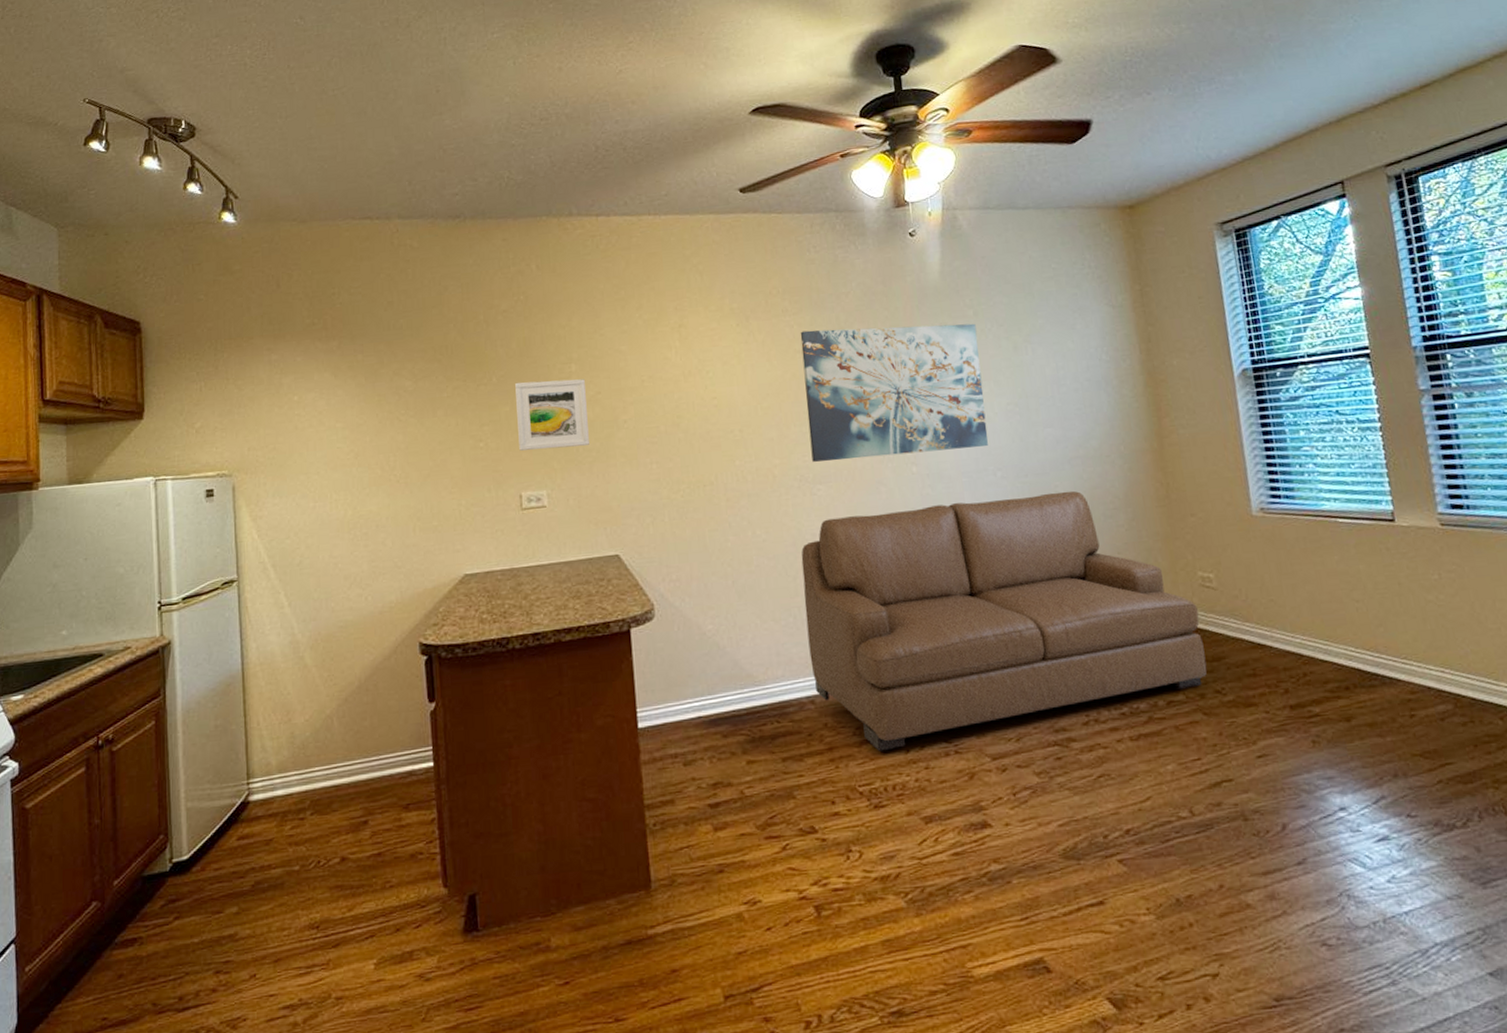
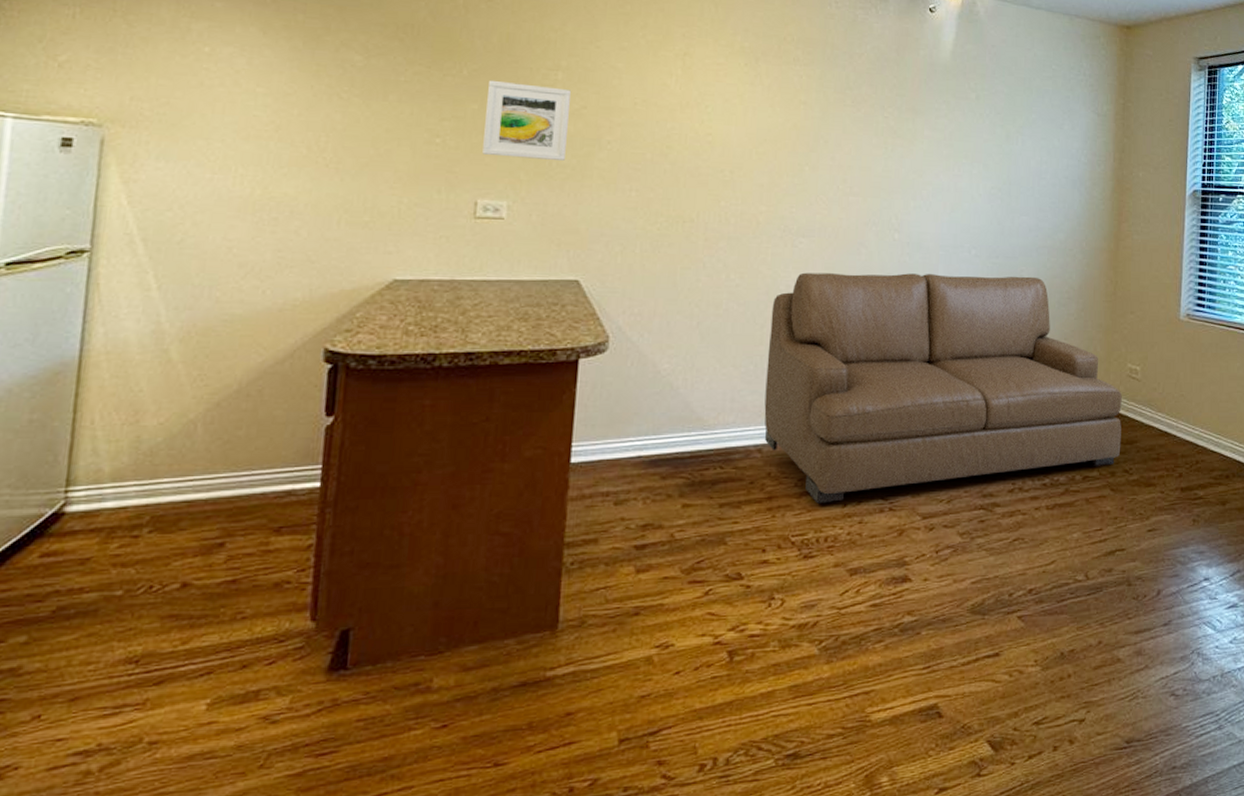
wall art: present [800,323,988,462] -> none [799,83,976,224]

